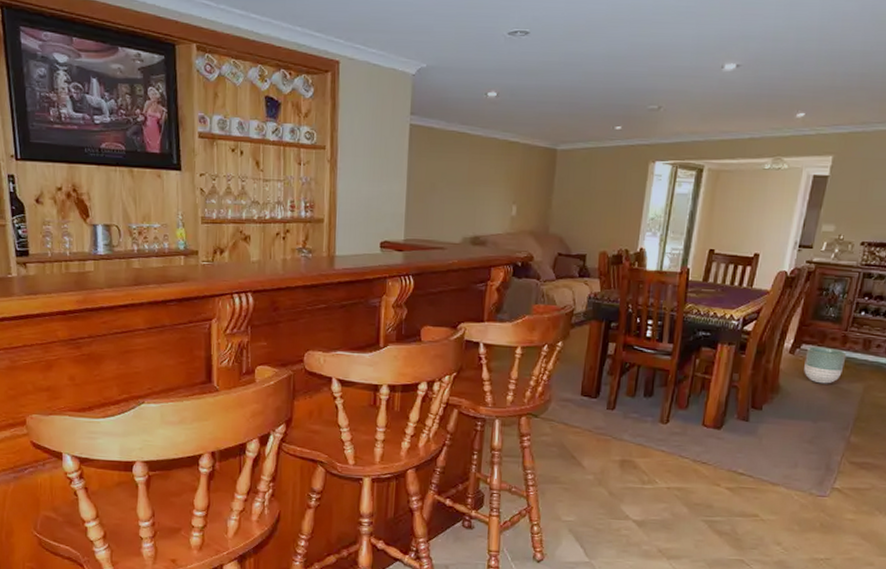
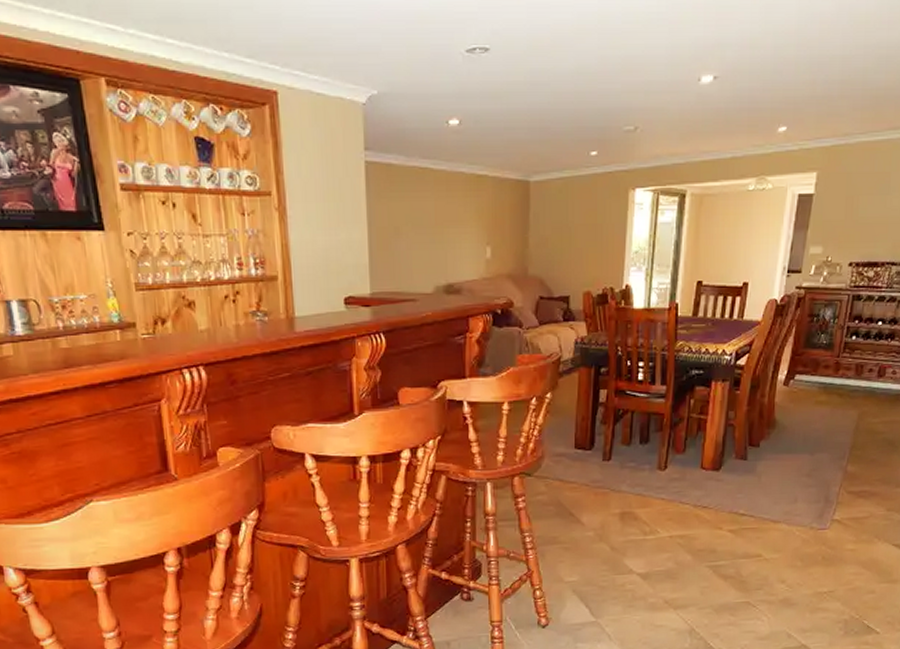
planter: present [804,347,847,384] -> none [799,376,840,414]

